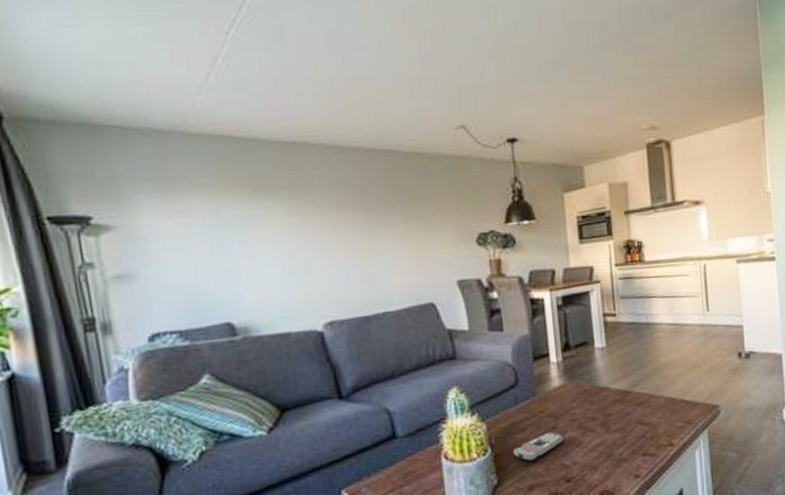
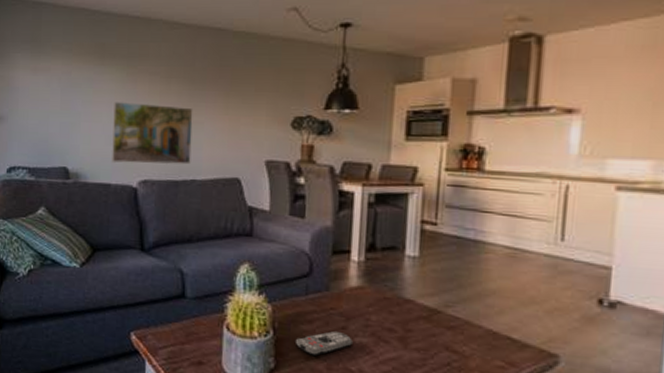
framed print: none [280,236,380,308] -> present [111,101,193,165]

